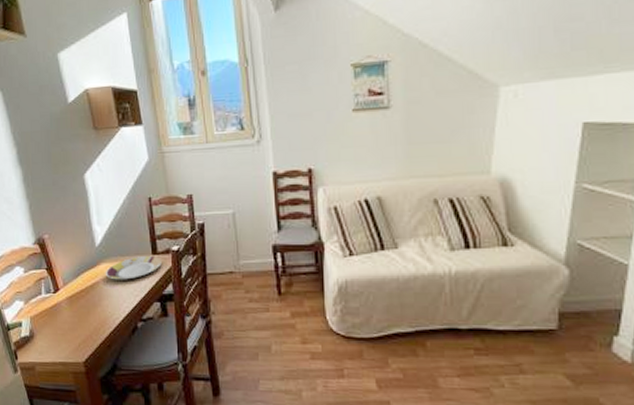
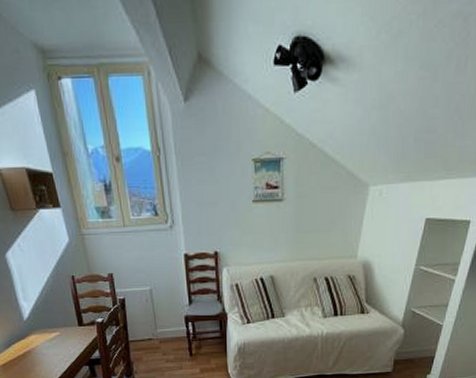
plate: present [105,256,162,280] -> none [35,328,88,349]

